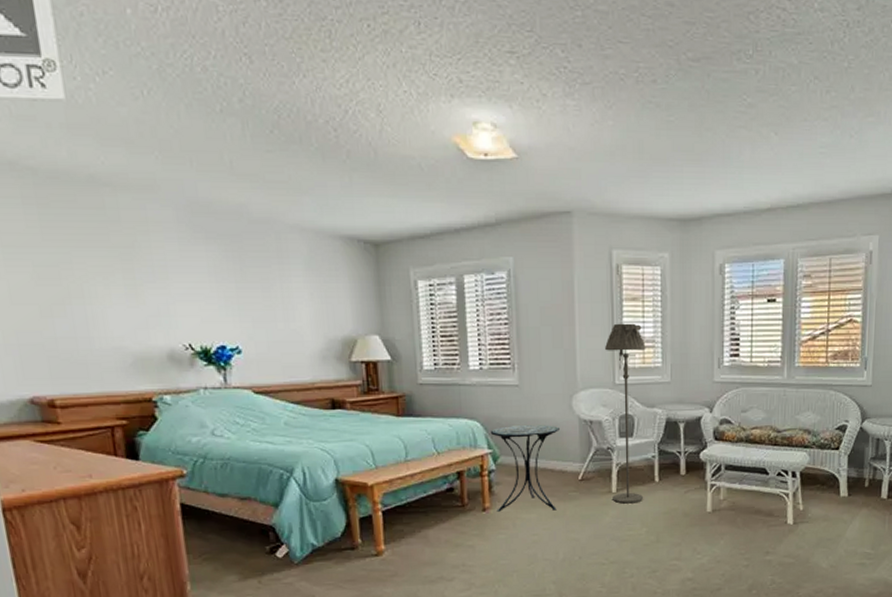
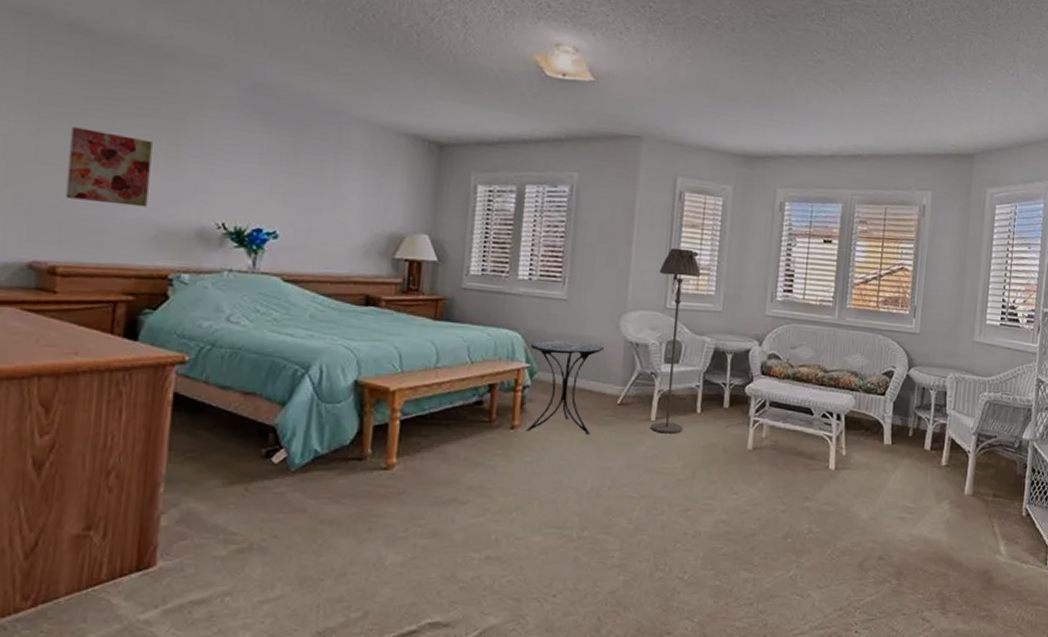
wall art: none [35,266,119,336] -> present [66,127,153,207]

